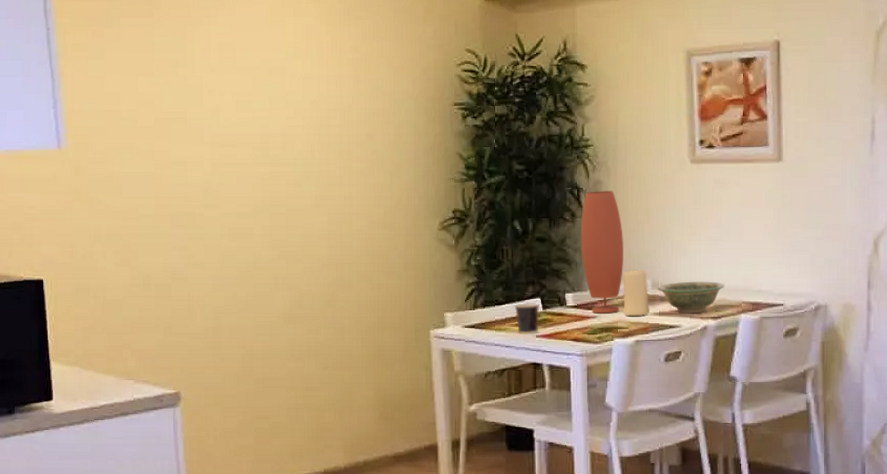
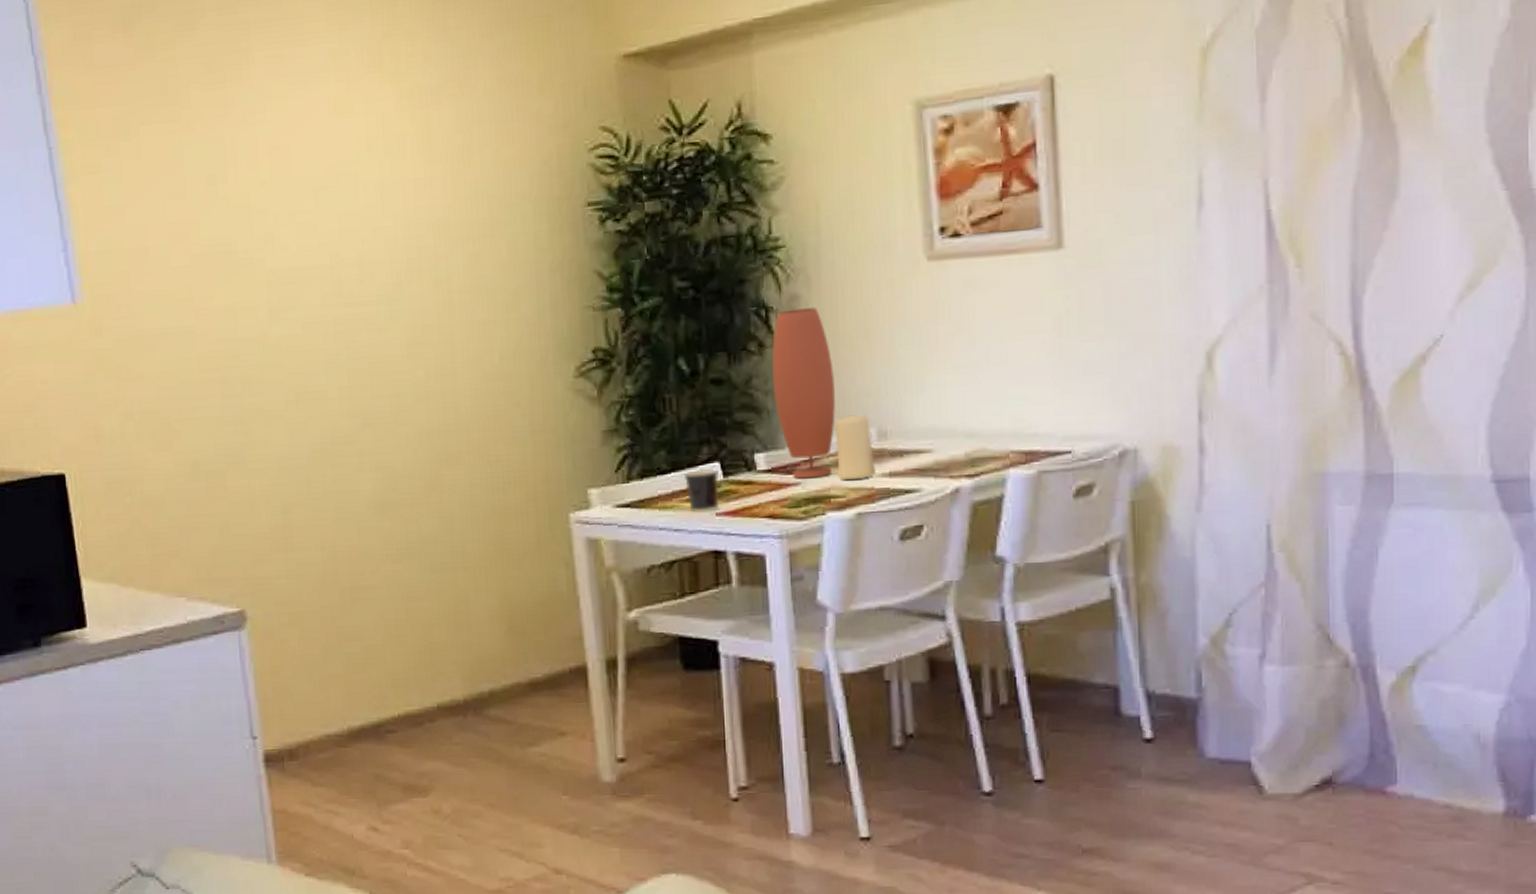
bowl: present [657,281,725,314] -> none [885,425,984,473]

